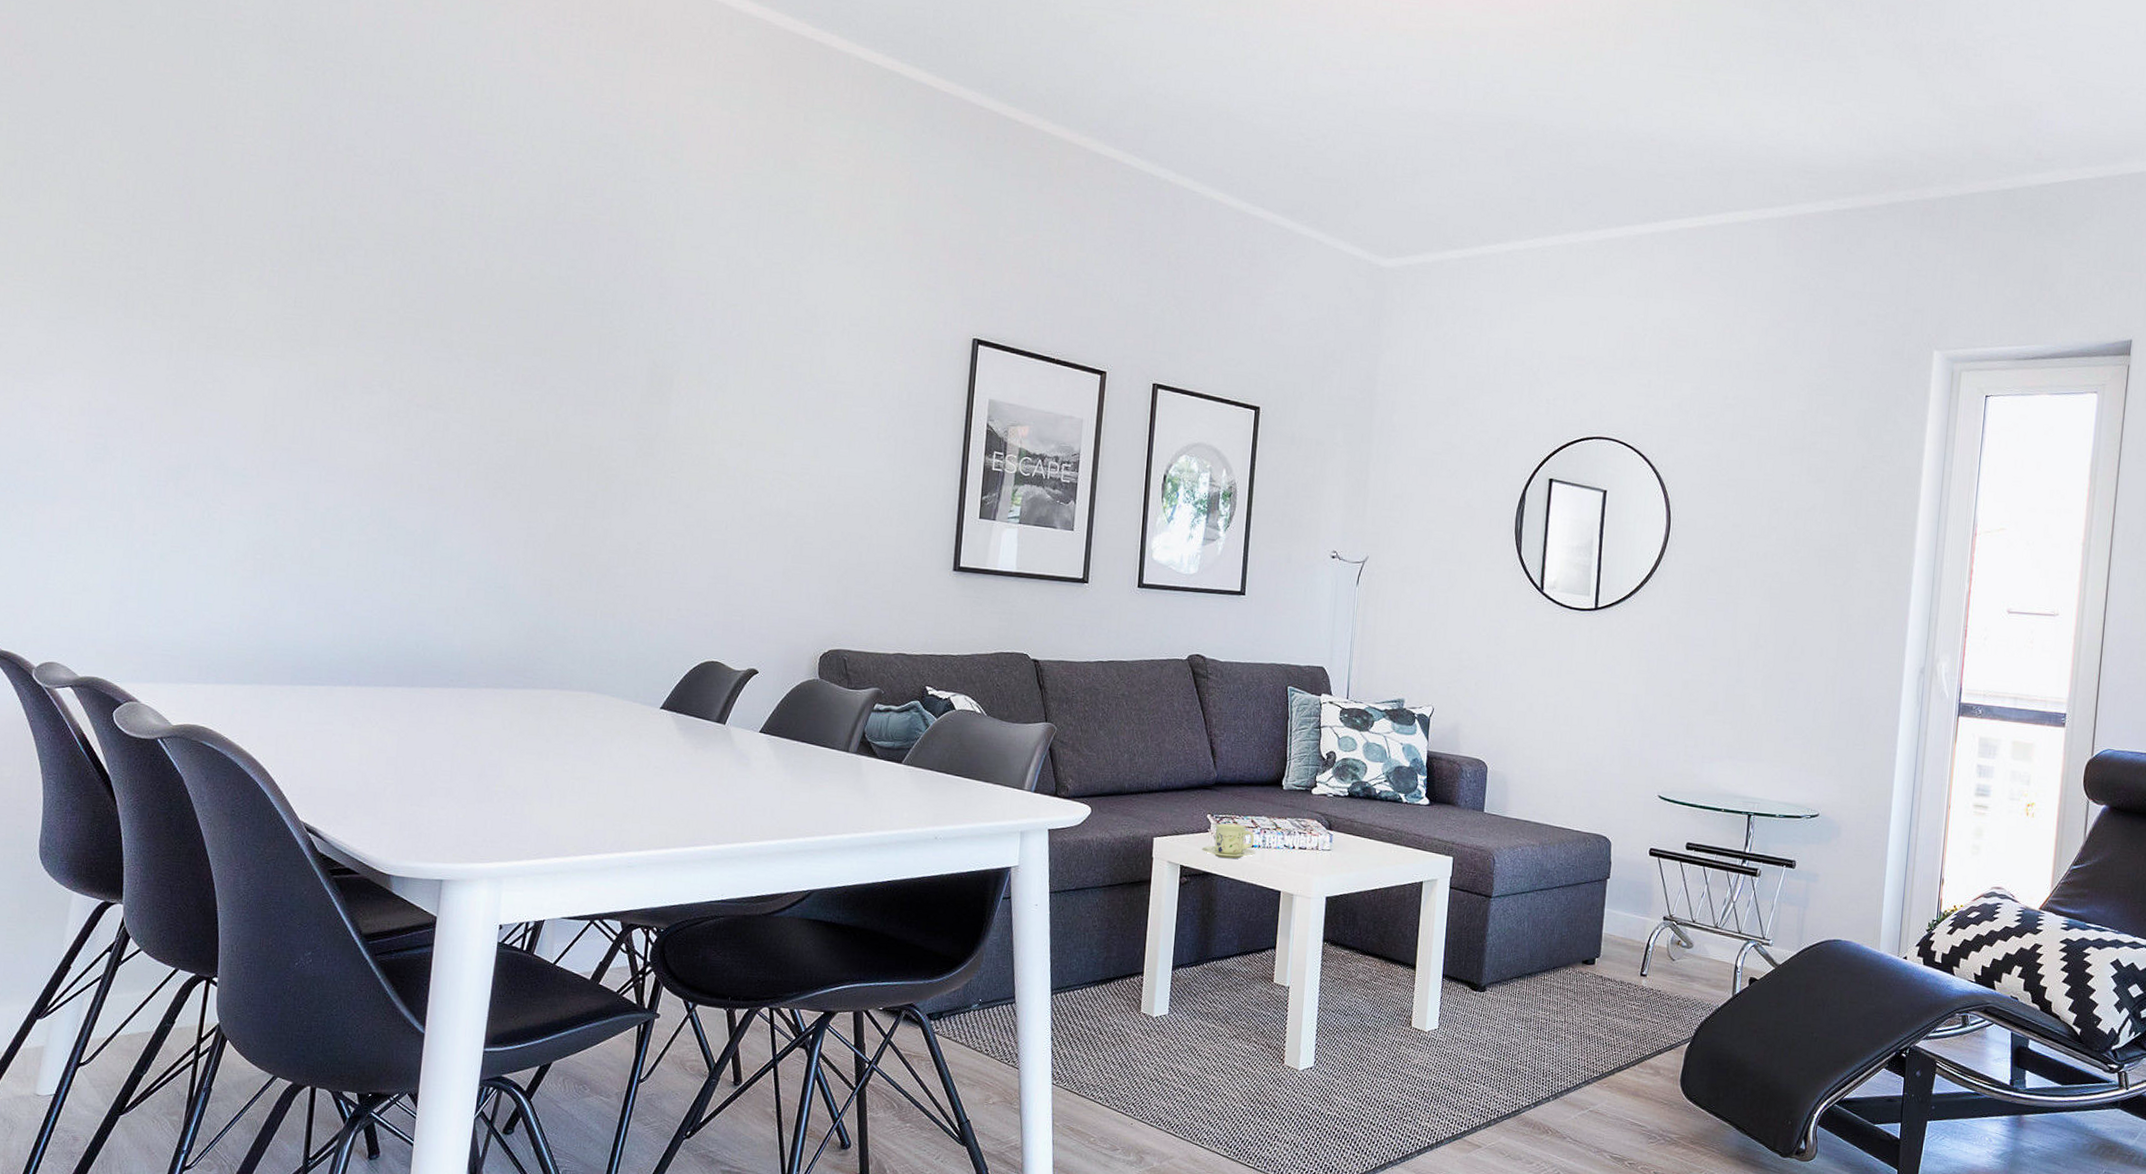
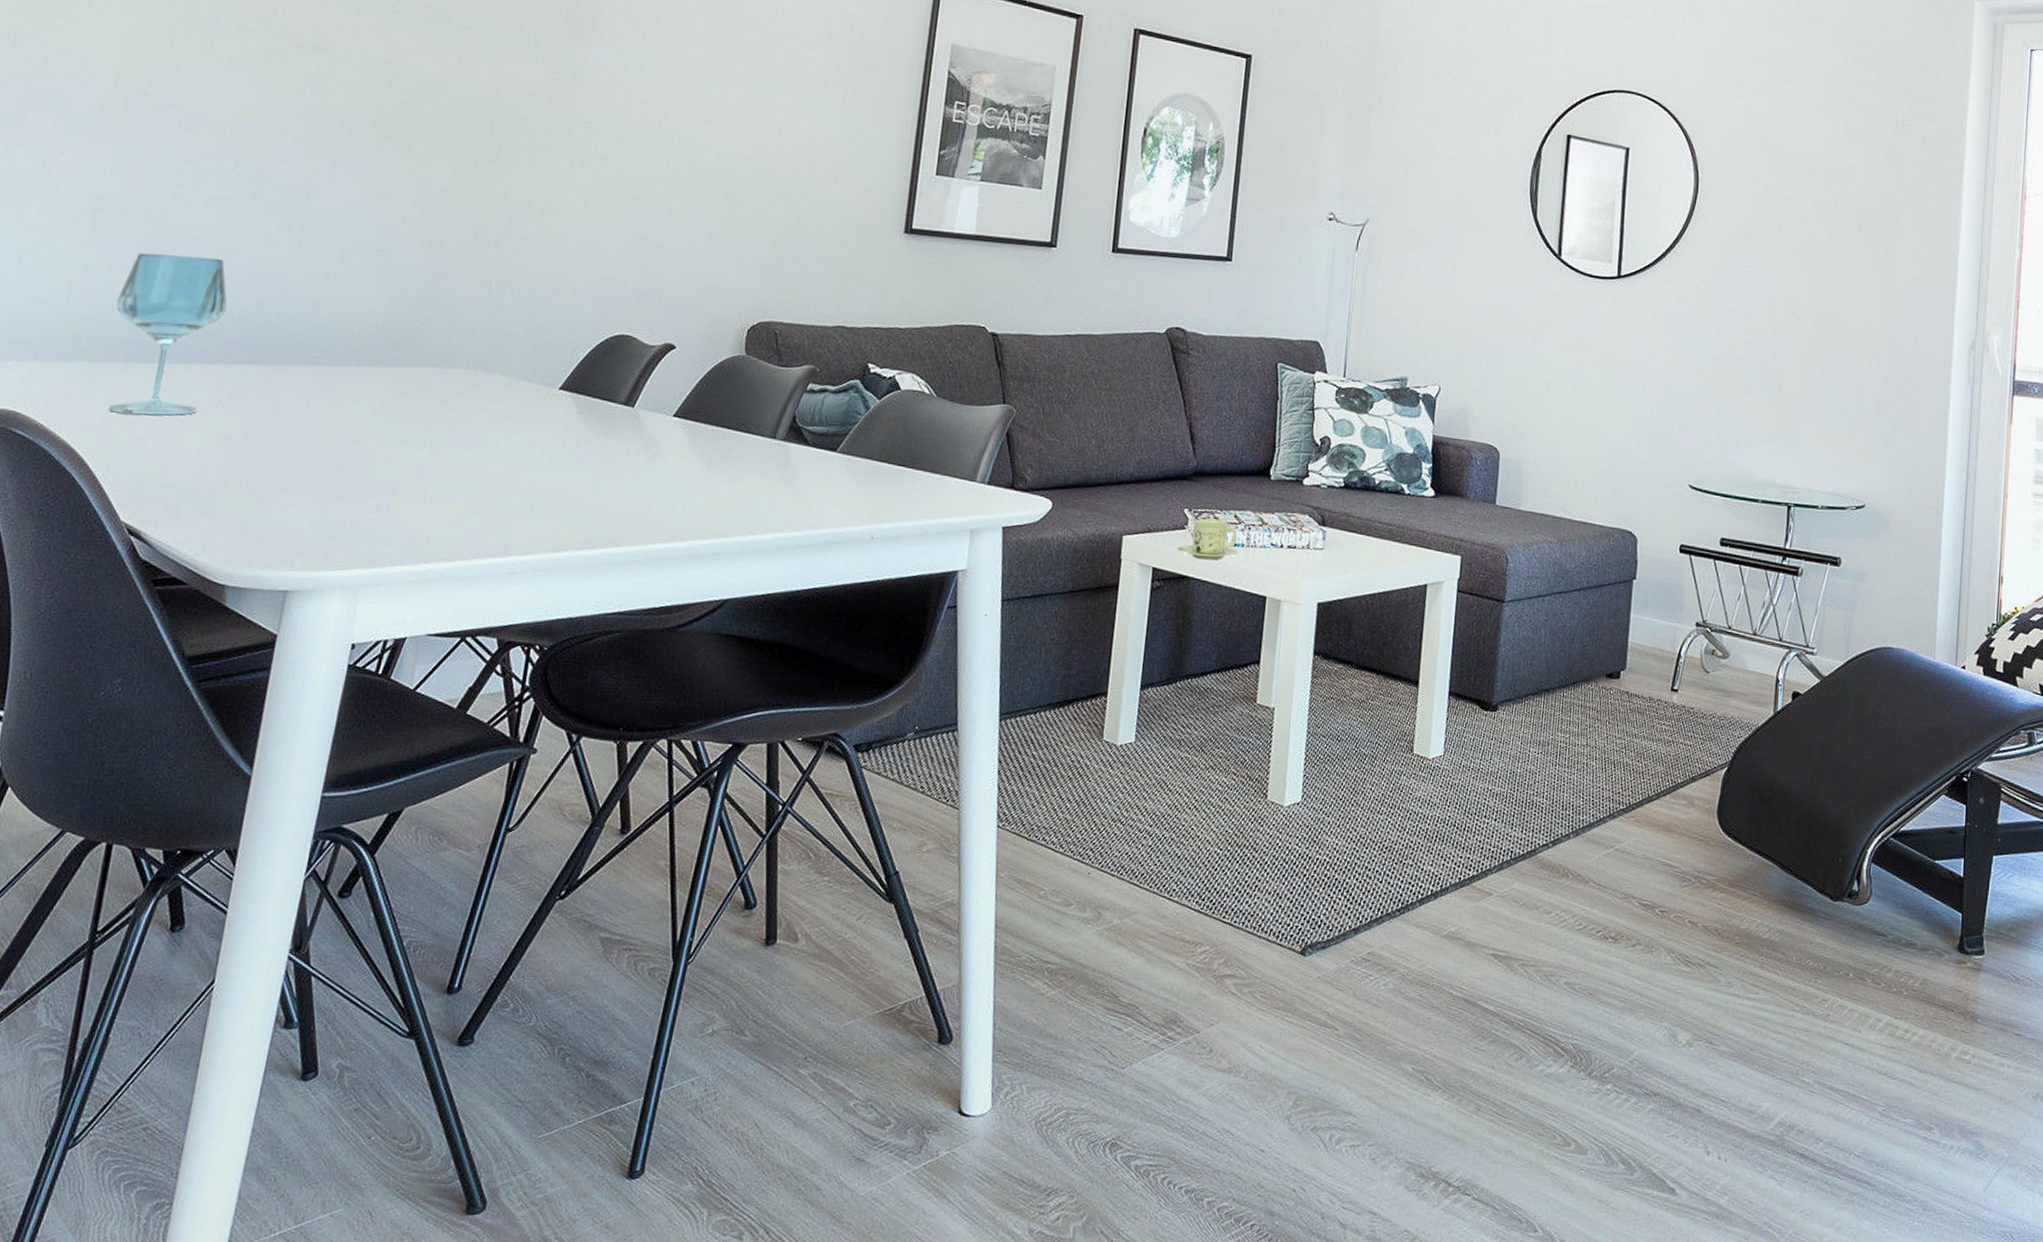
wine glass: none [279,590,374,731] -> present [108,252,228,416]

